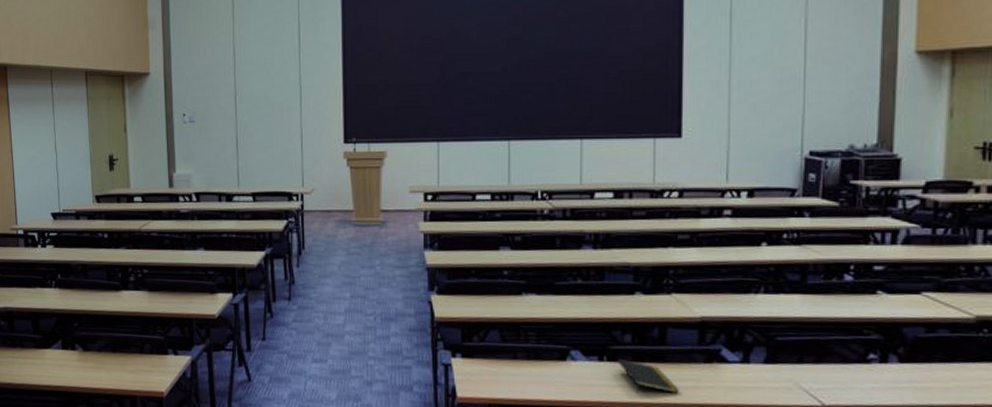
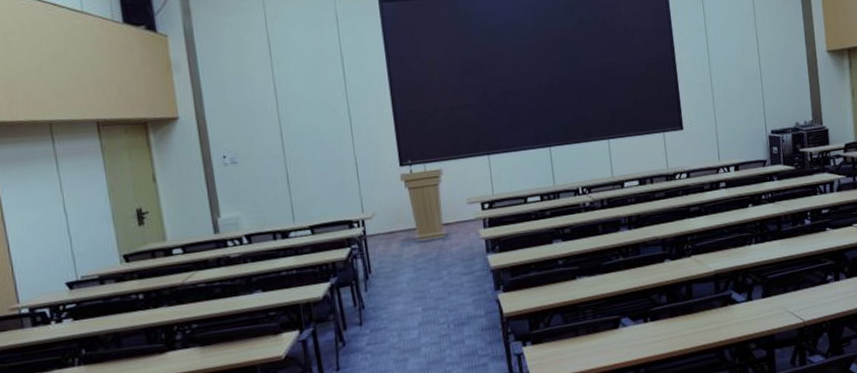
notepad: present [617,359,679,393] -> none [658,317,706,343]

